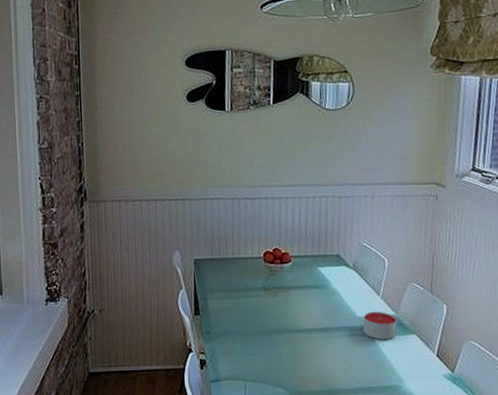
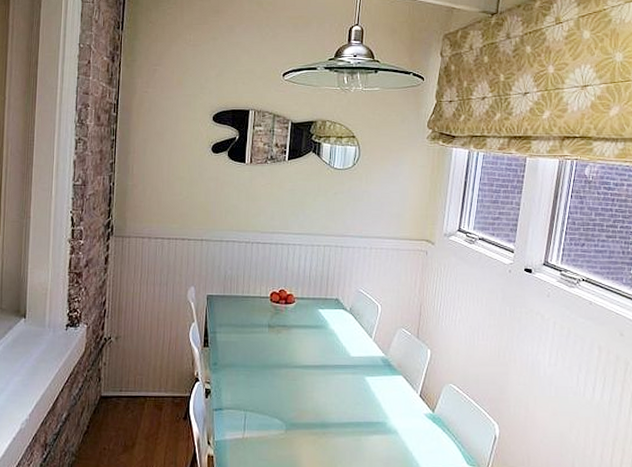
candle: present [362,311,397,340] -> none [355,352,386,379]

